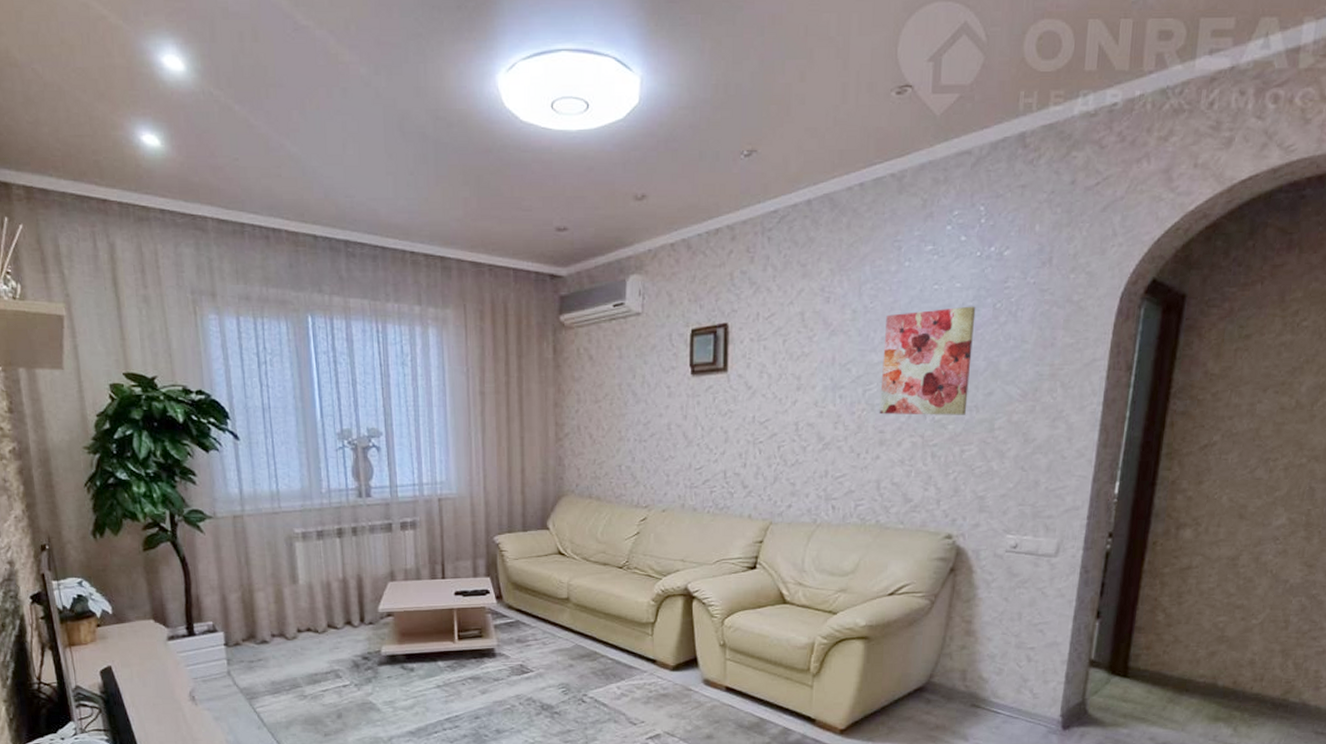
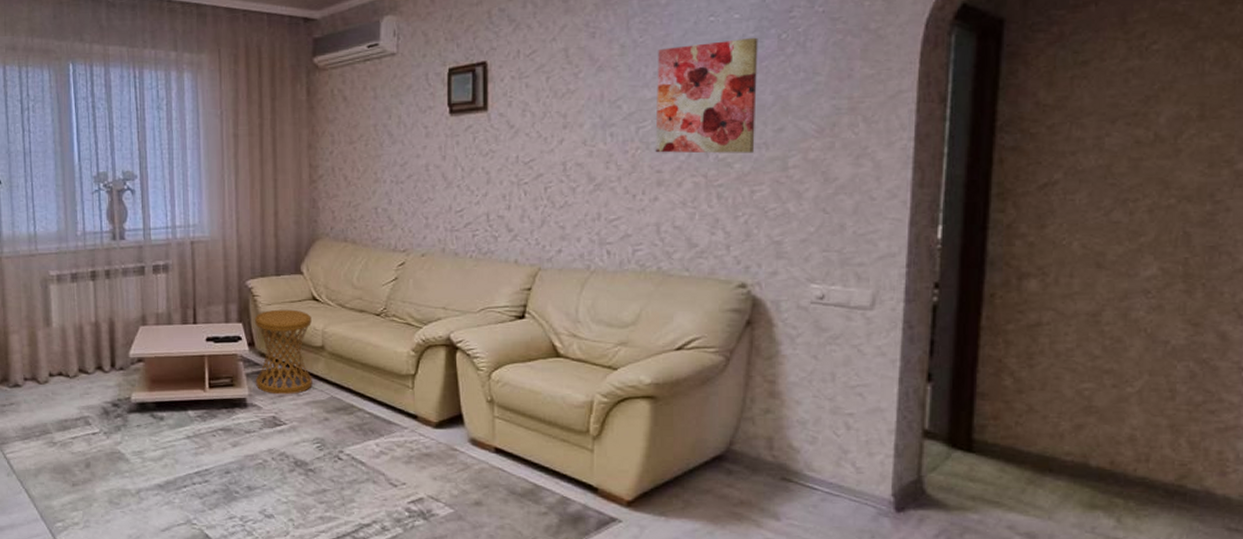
side table: none [501,563,558,644] -> present [254,309,312,395]

